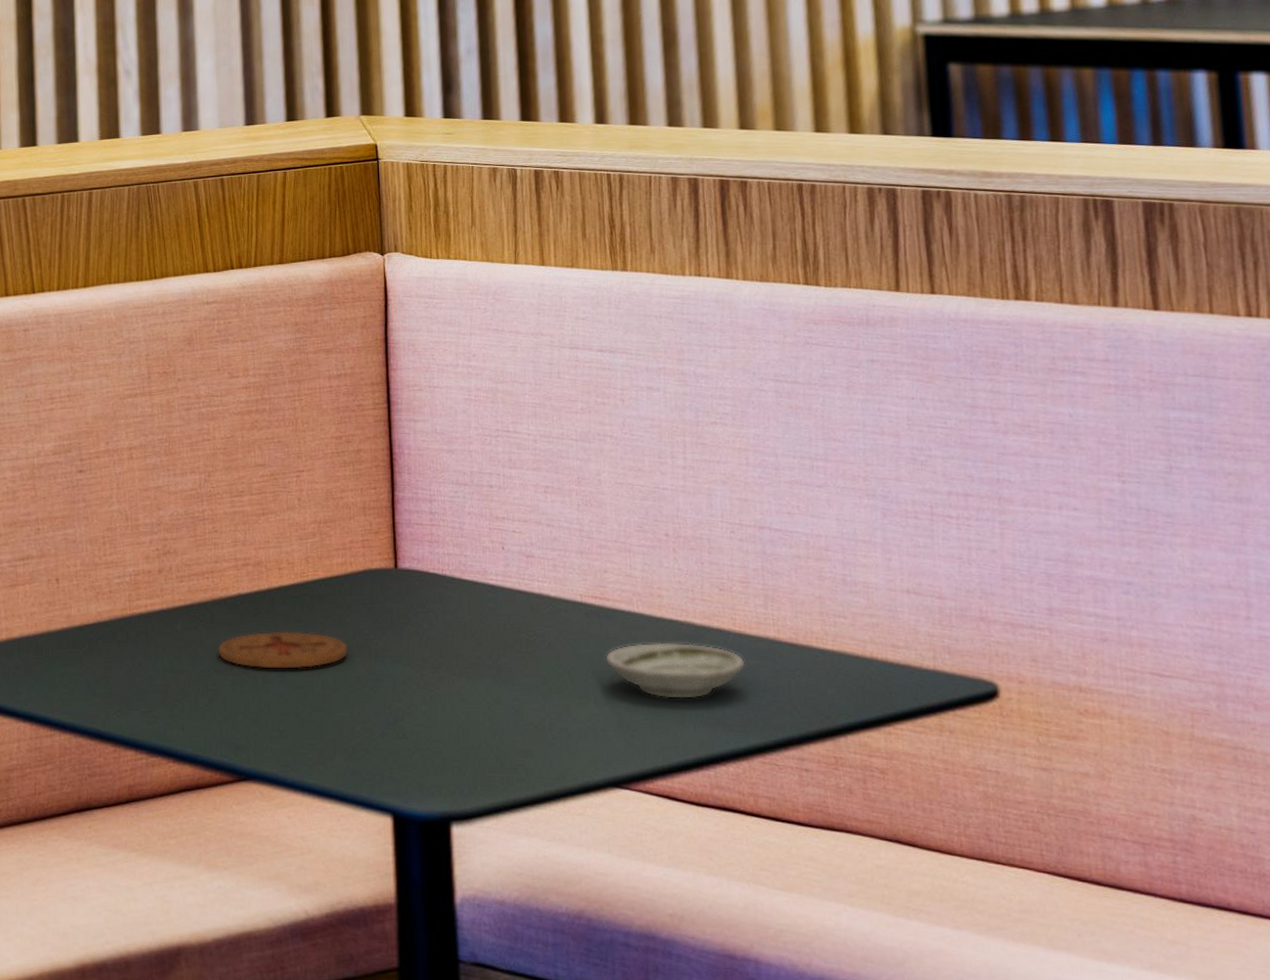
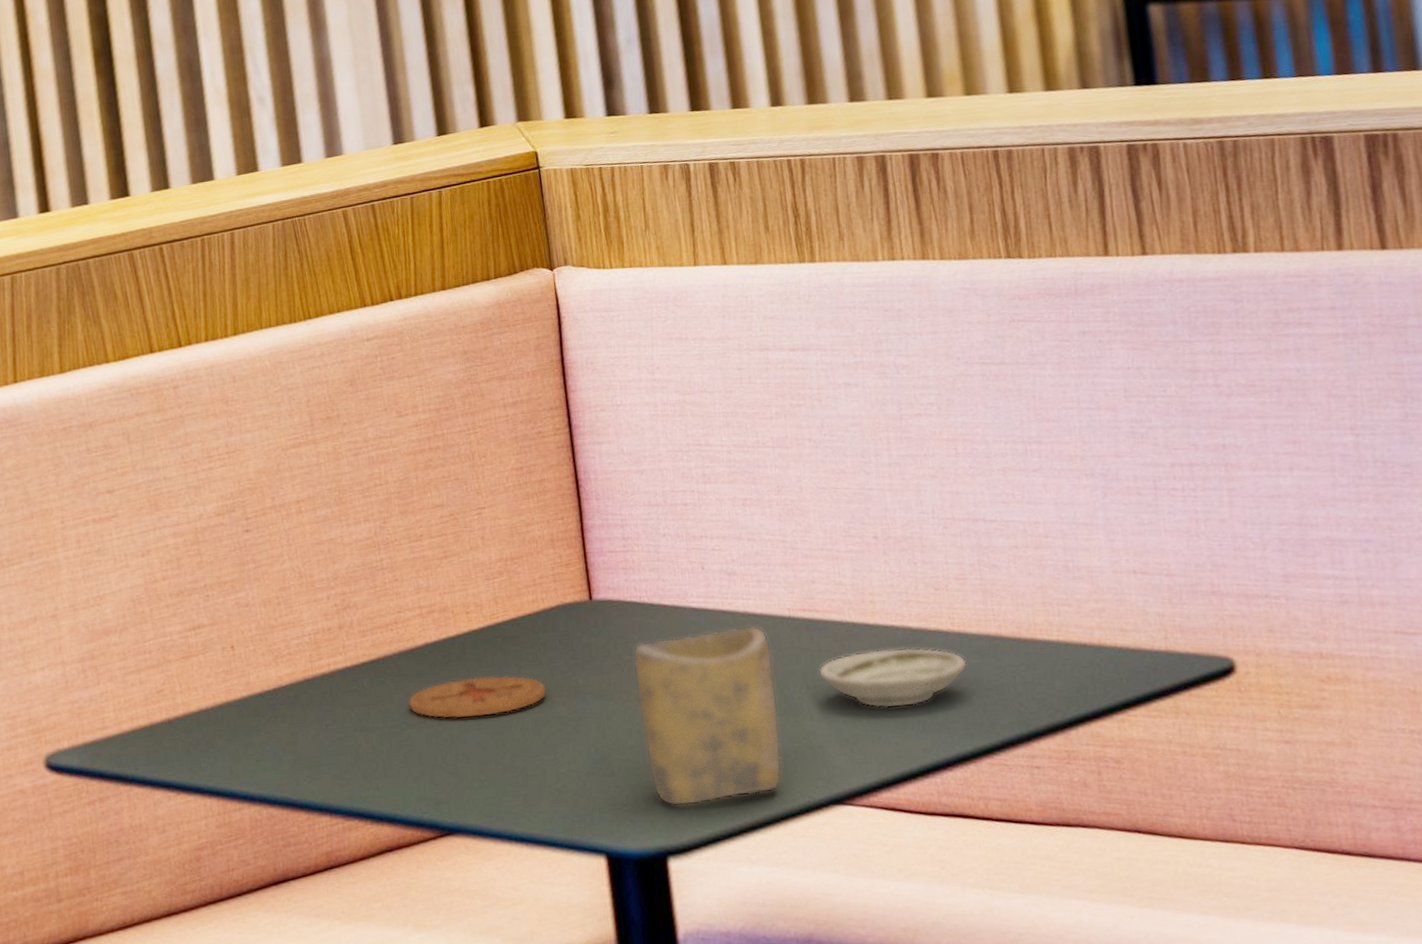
cup: none [431,607,565,774] -> present [633,625,782,807]

